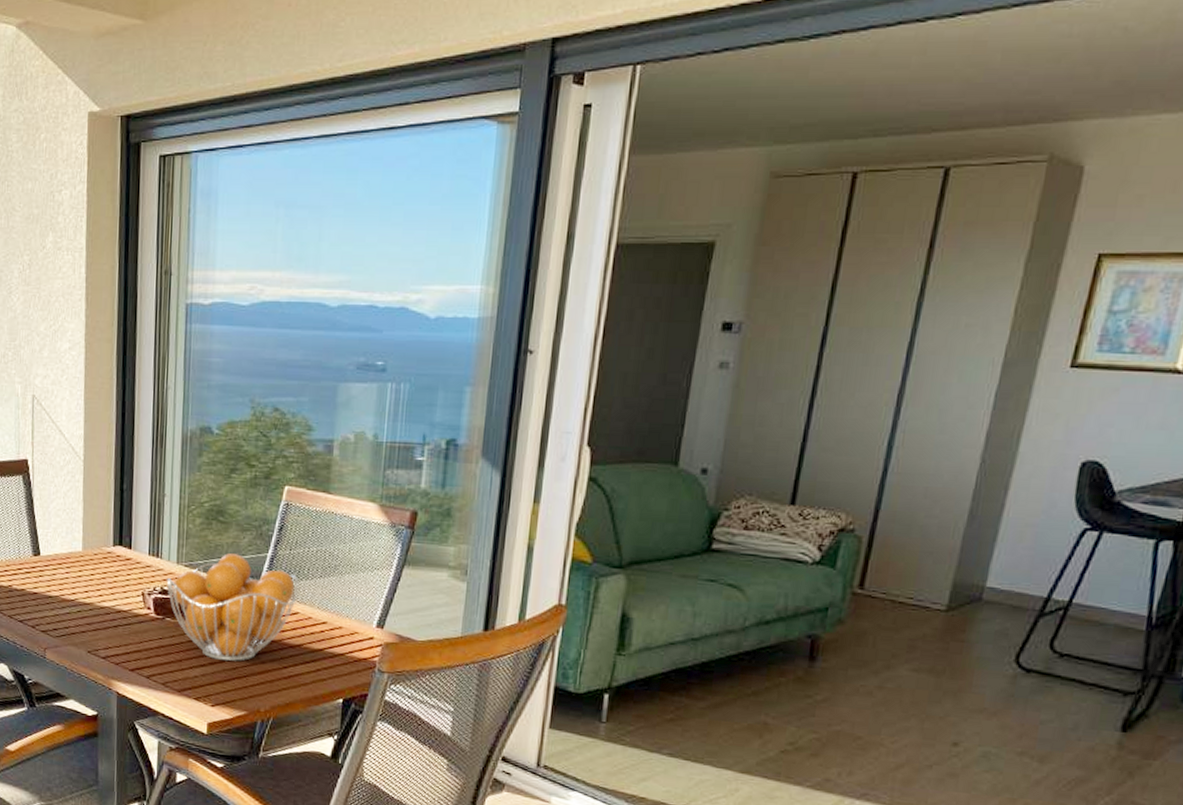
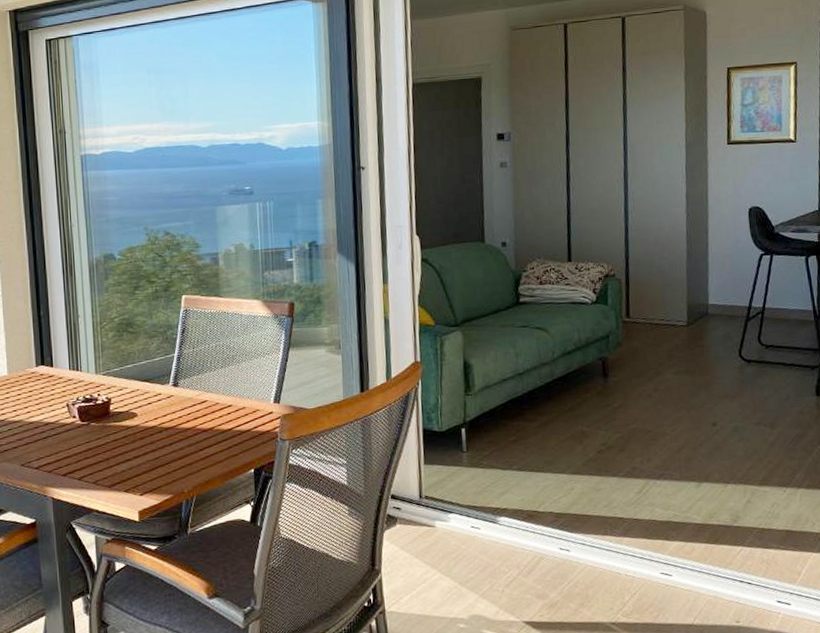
fruit basket: present [166,553,299,661] -> none [87,358,205,453]

